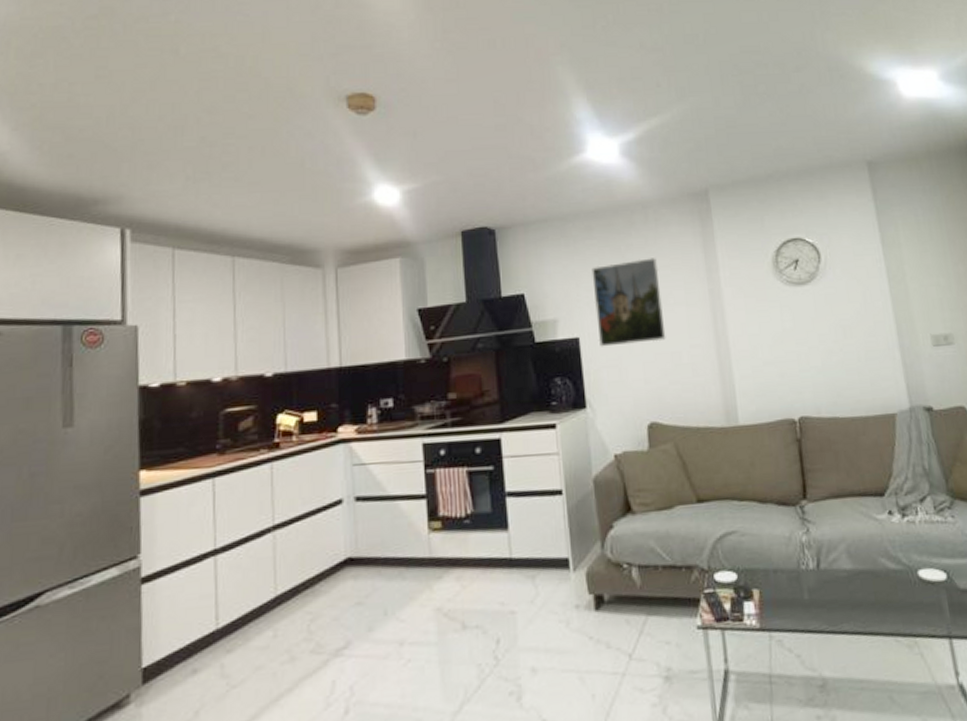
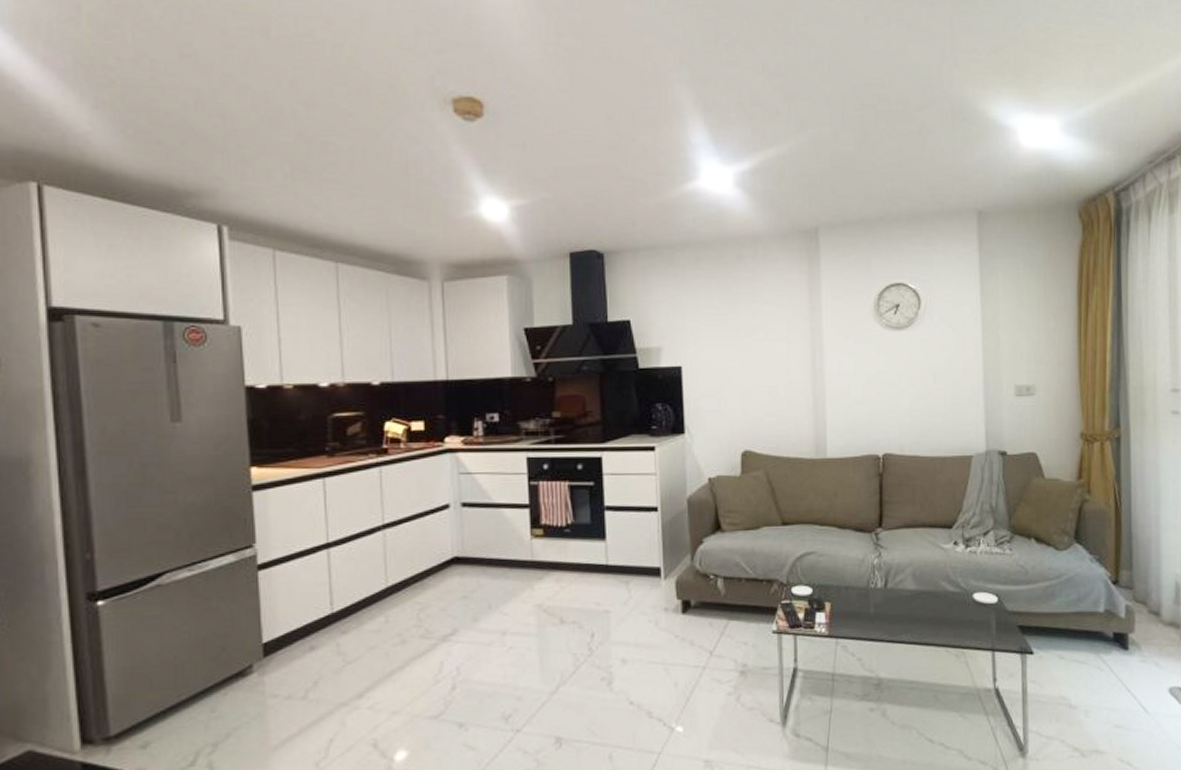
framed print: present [591,258,666,347] -> none [698,293,765,377]

